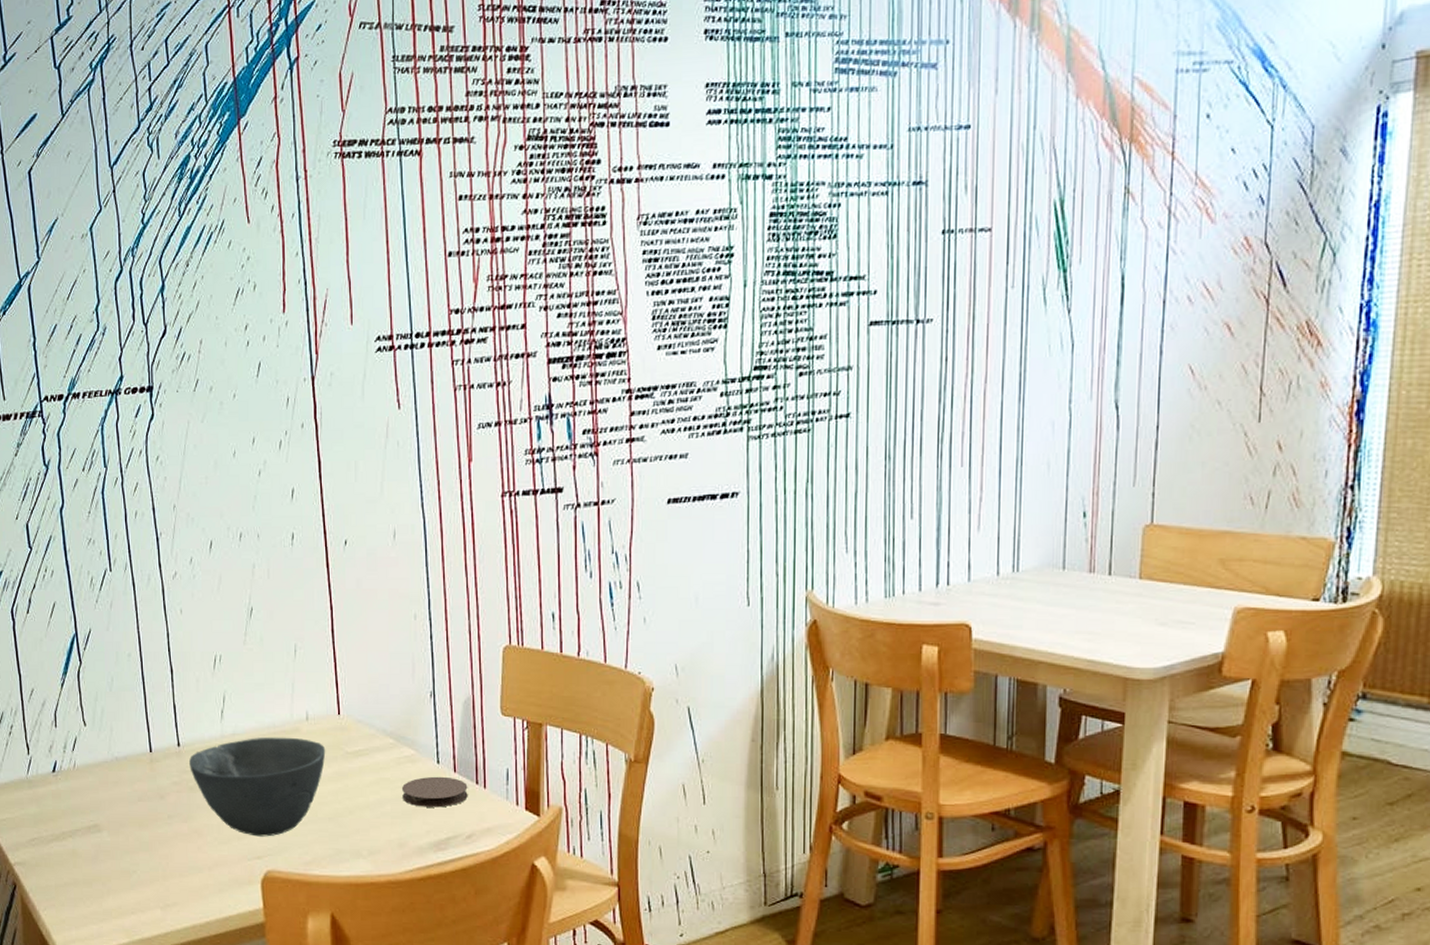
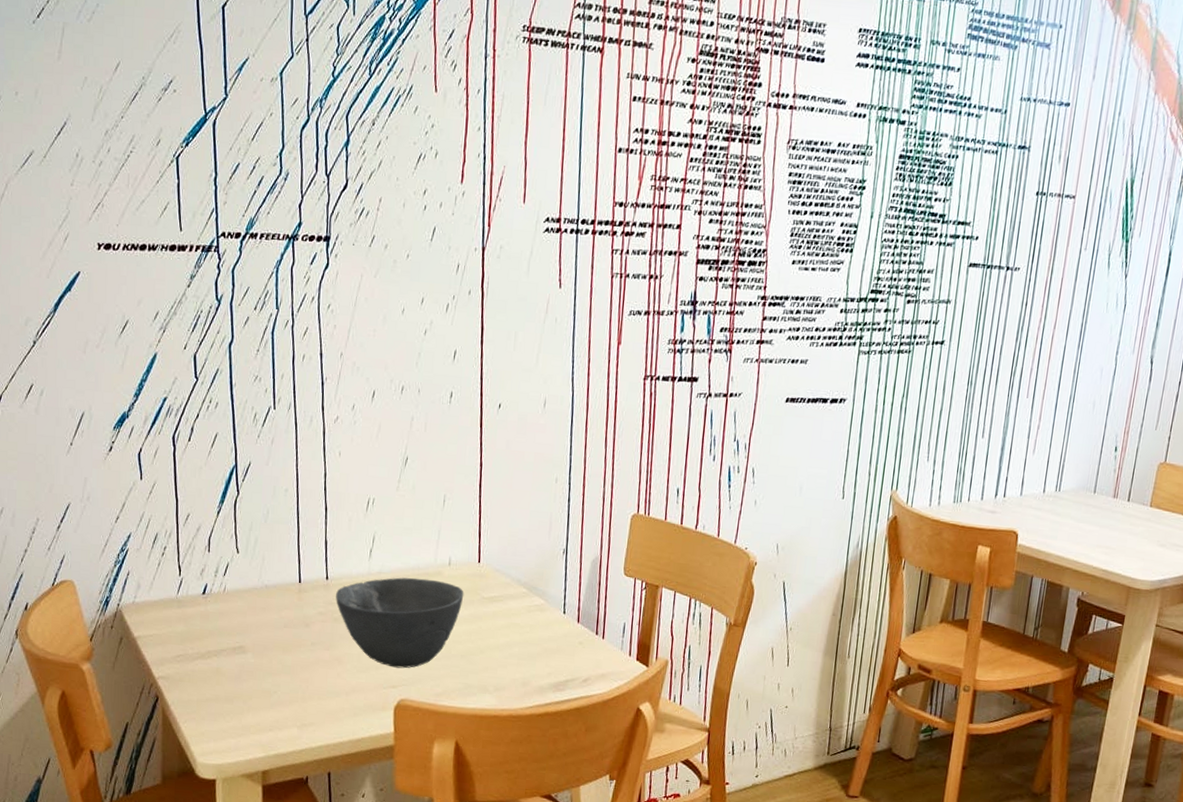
coaster: present [401,776,468,808] -> none [529,624,589,653]

